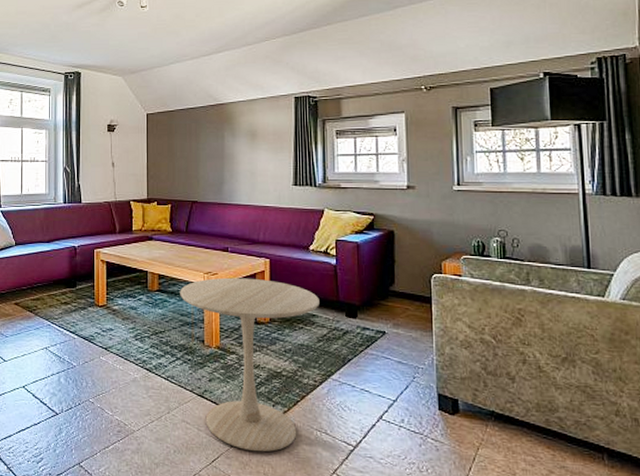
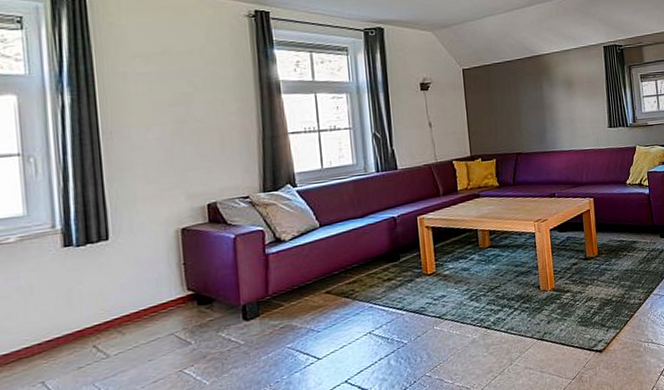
side table: present [180,277,320,452] -> none [512,217,639,379]

